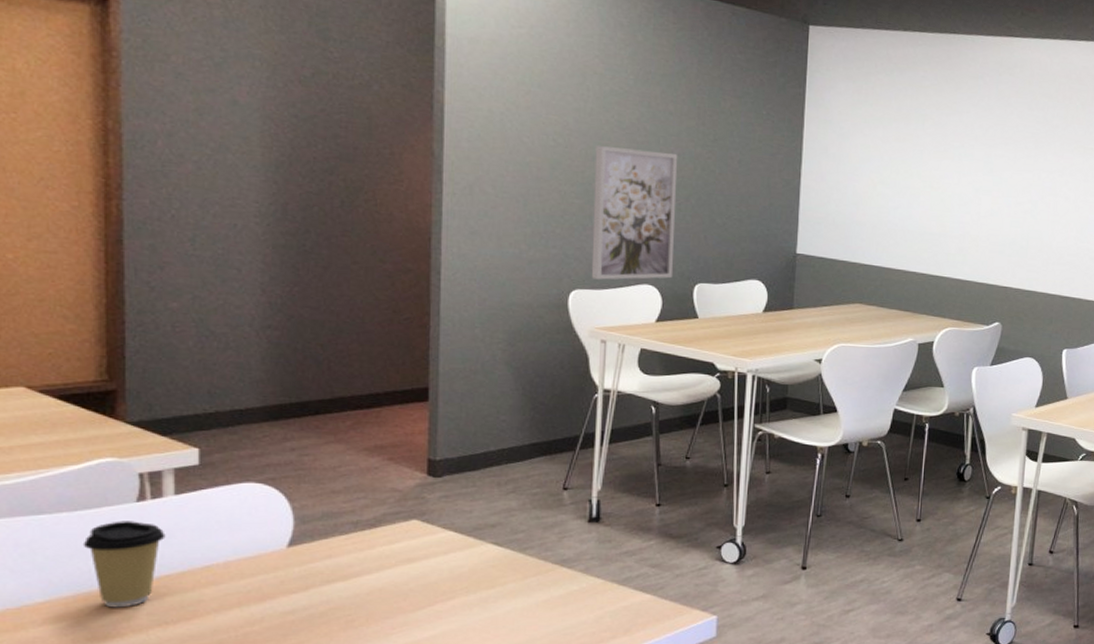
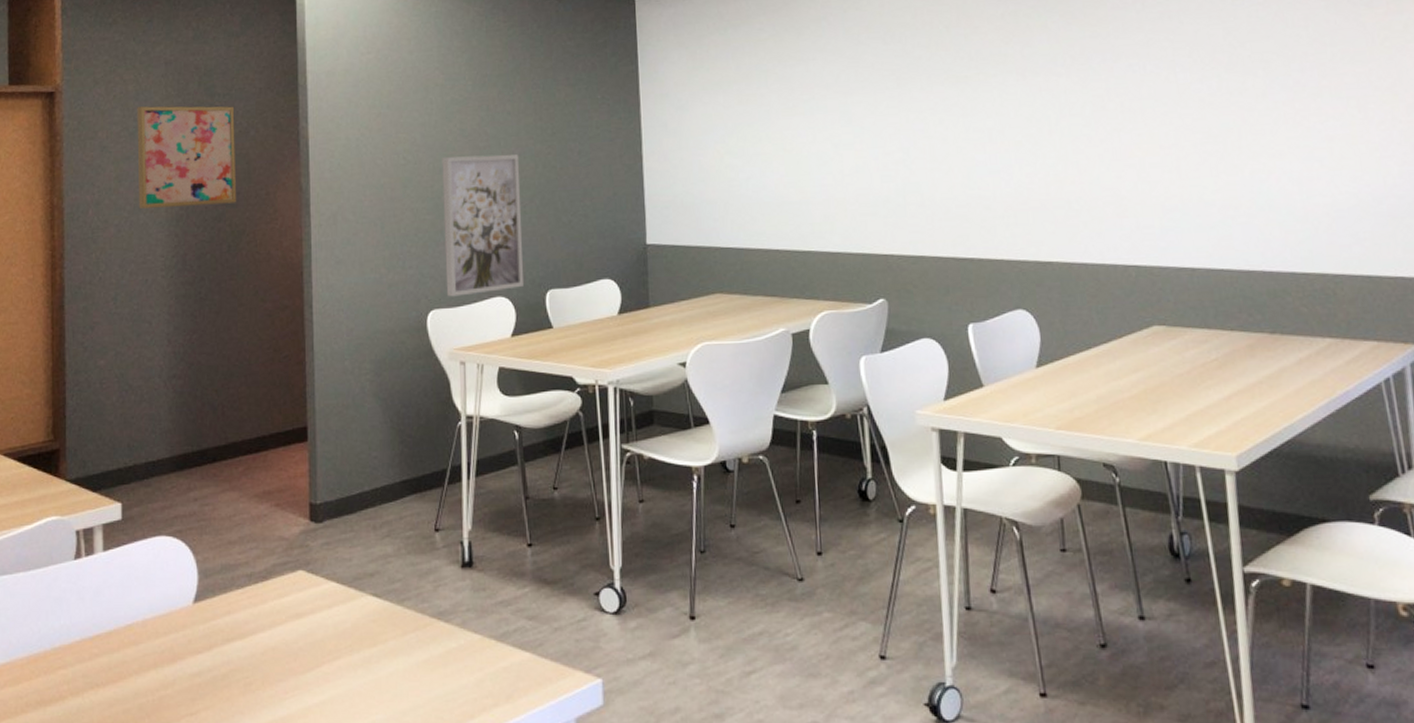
coffee cup: present [83,521,166,608] -> none [34,579,96,670]
wall art: none [225,36,355,158] -> present [137,106,236,209]

